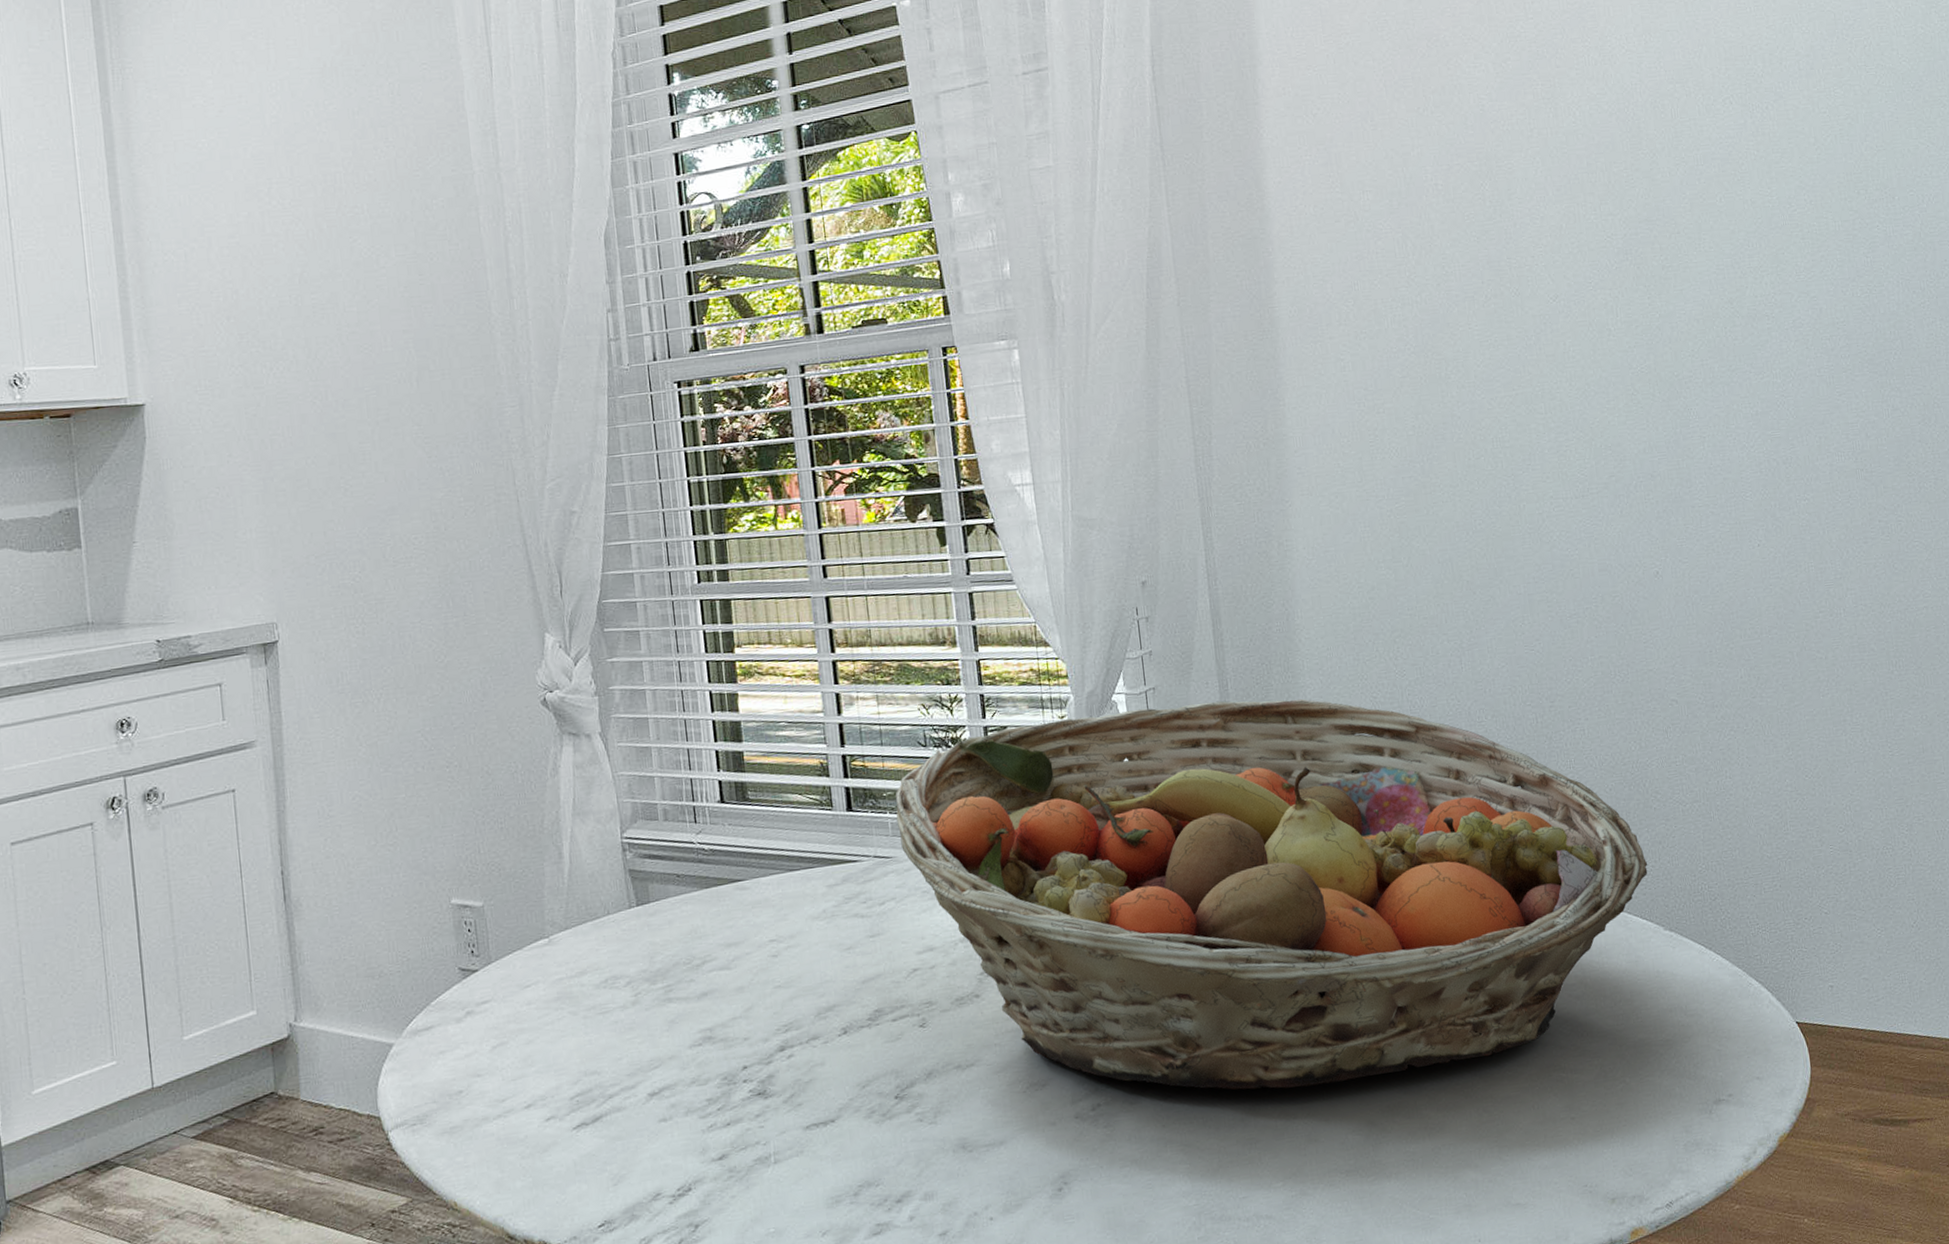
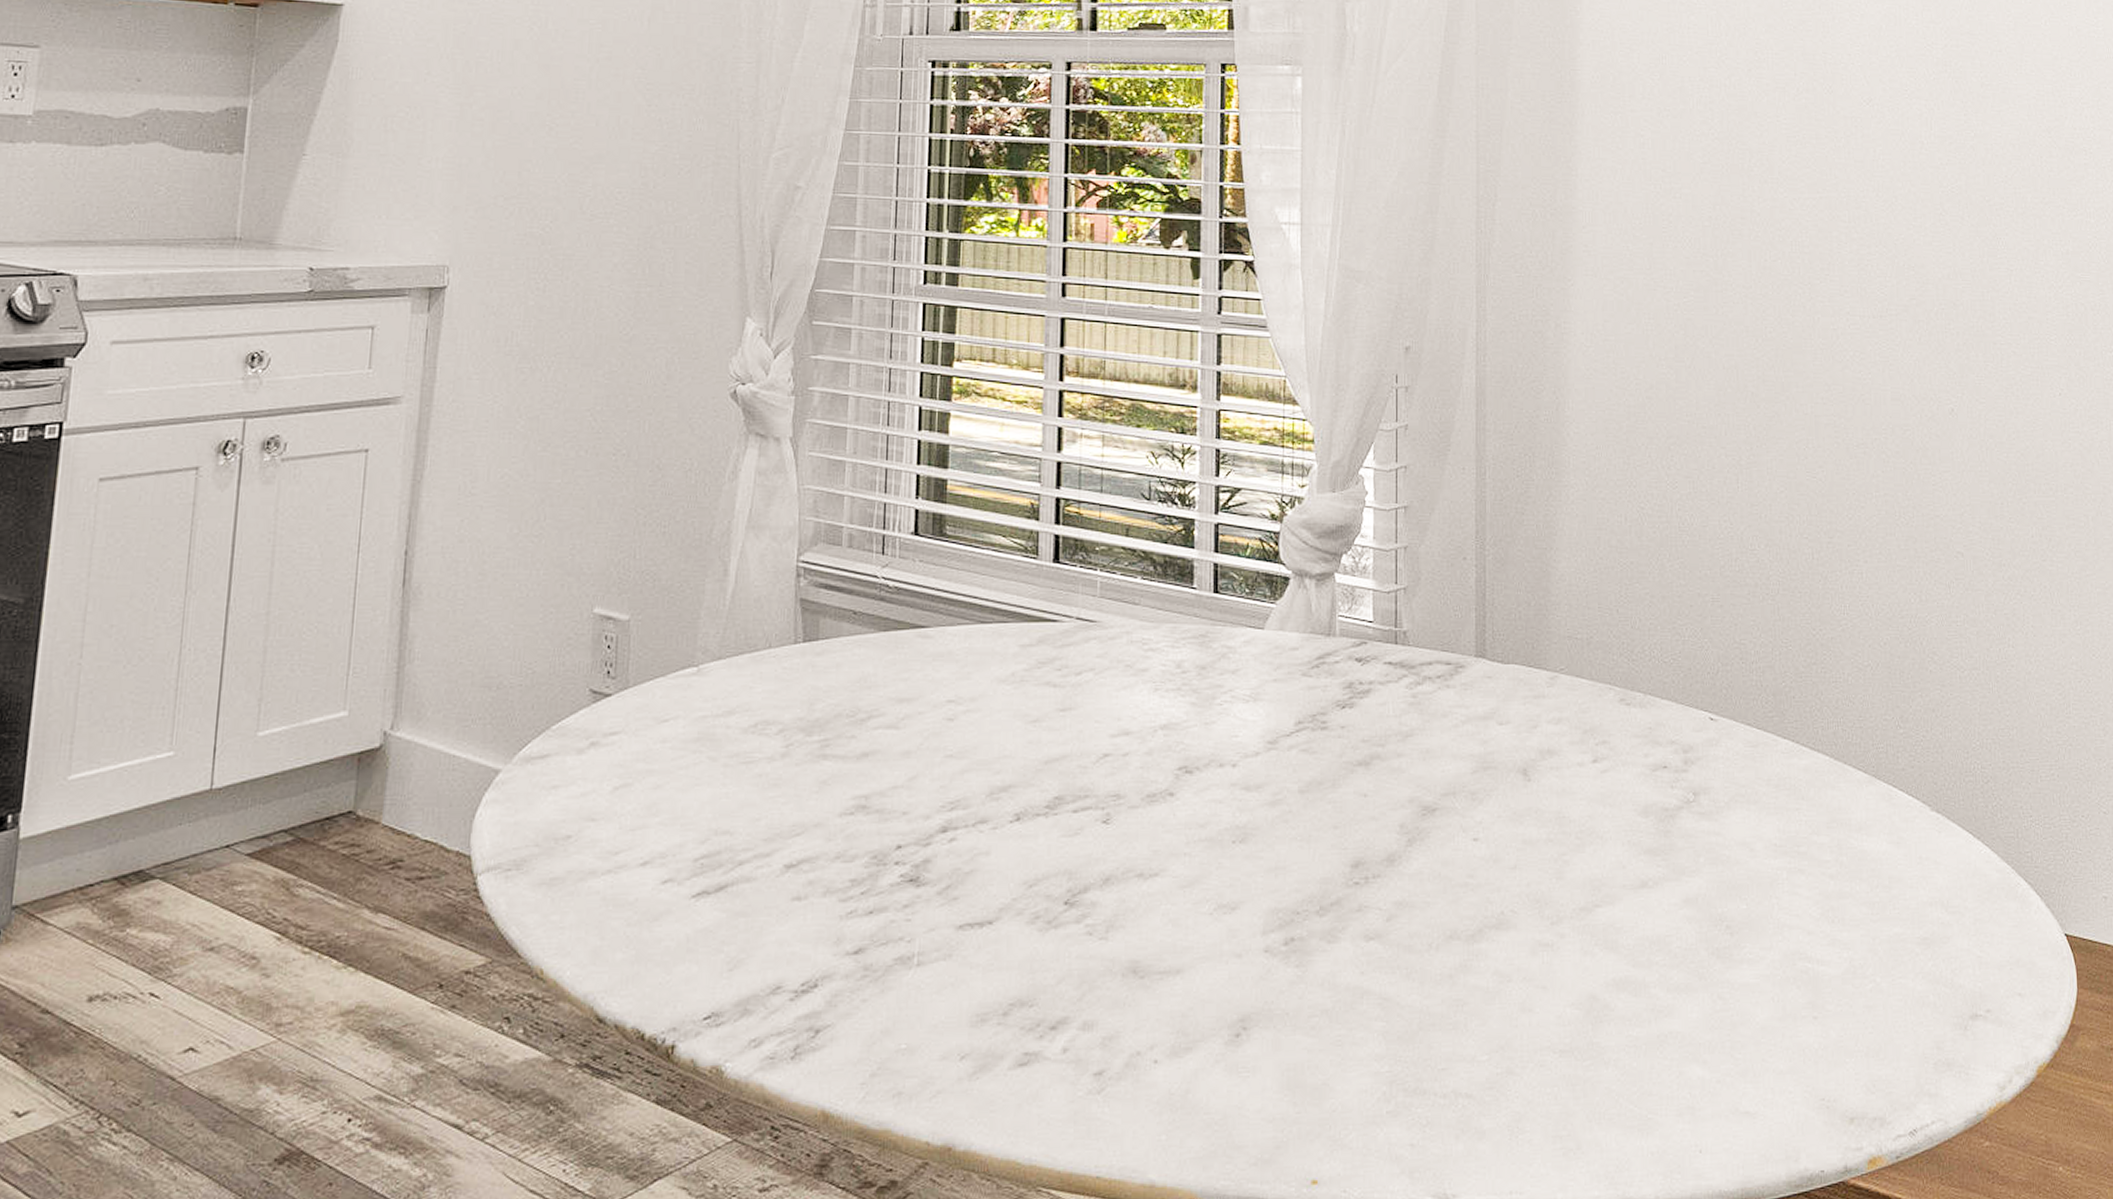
fruit basket: present [895,699,1648,1090] -> none [1106,487,1919,945]

